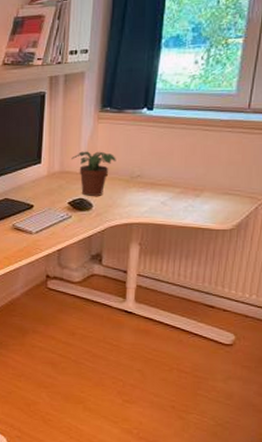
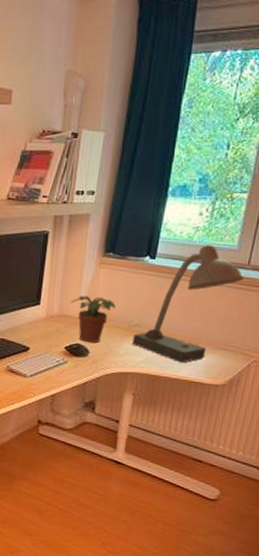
desk lamp: none [135,92,245,209] -> present [132,245,244,362]

